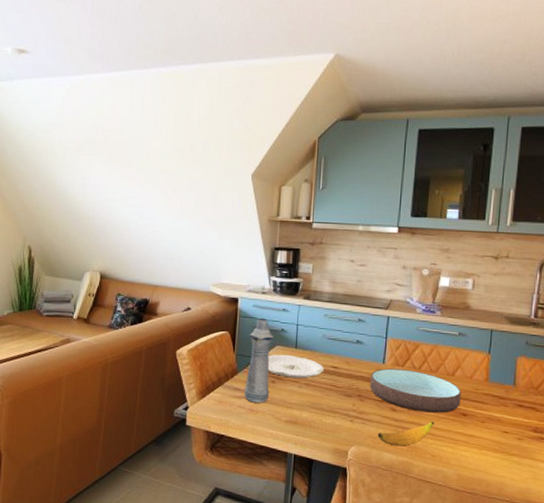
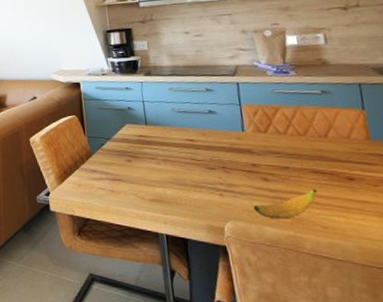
bottle: present [244,318,274,403] -> none [96,98,128,183]
plate: present [267,354,325,379] -> none [119,132,180,155]
bowl: present [370,368,461,413] -> none [231,135,343,180]

